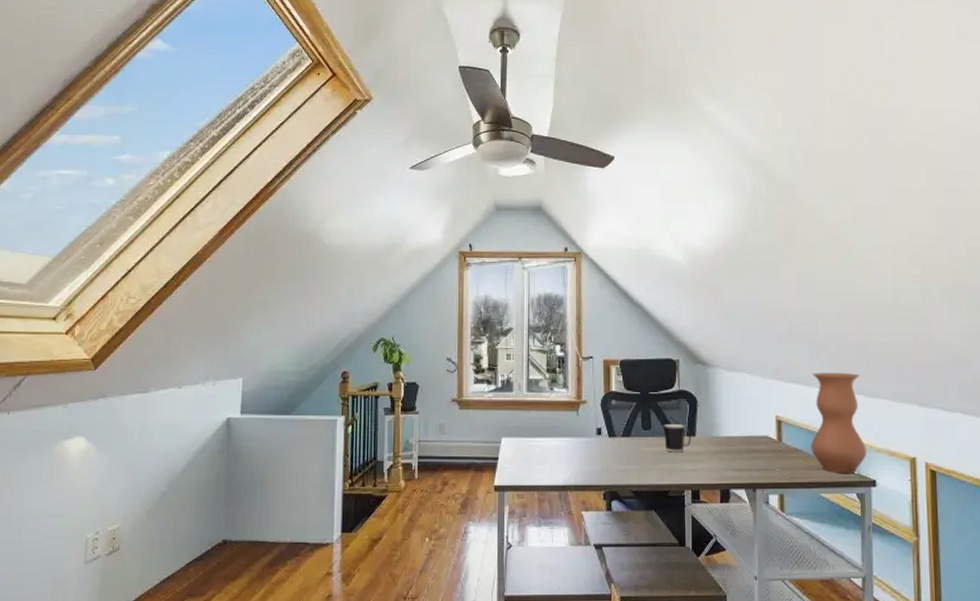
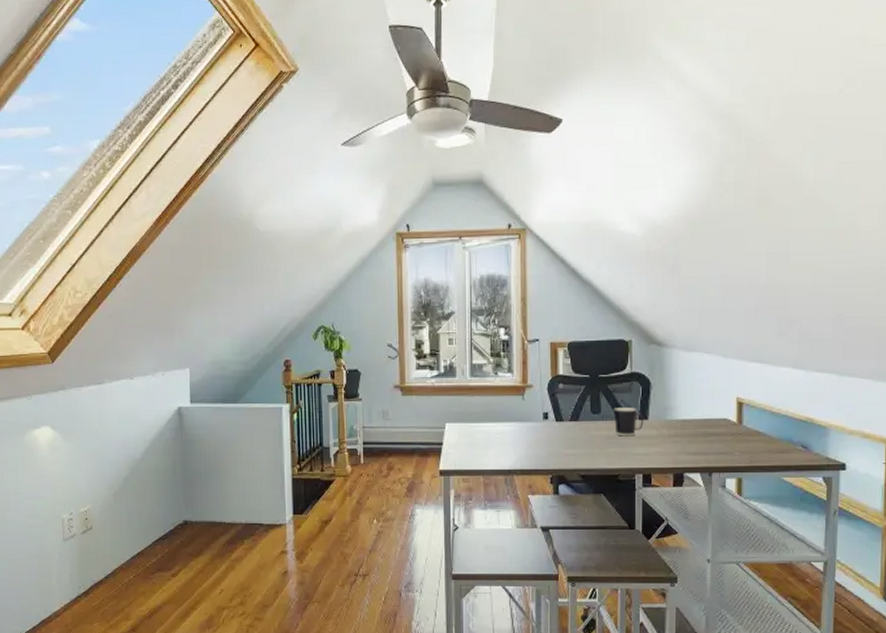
vase: present [811,372,867,474] -> none [774,350,838,458]

